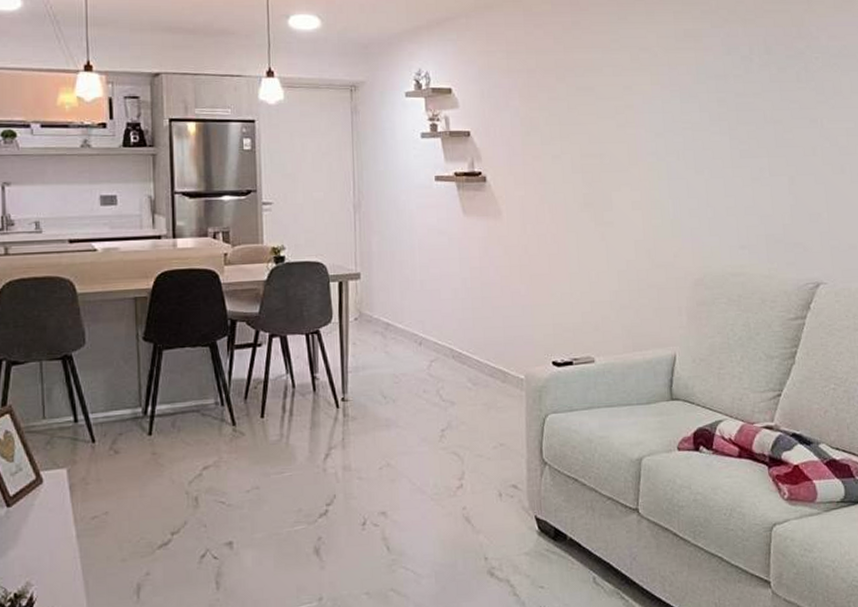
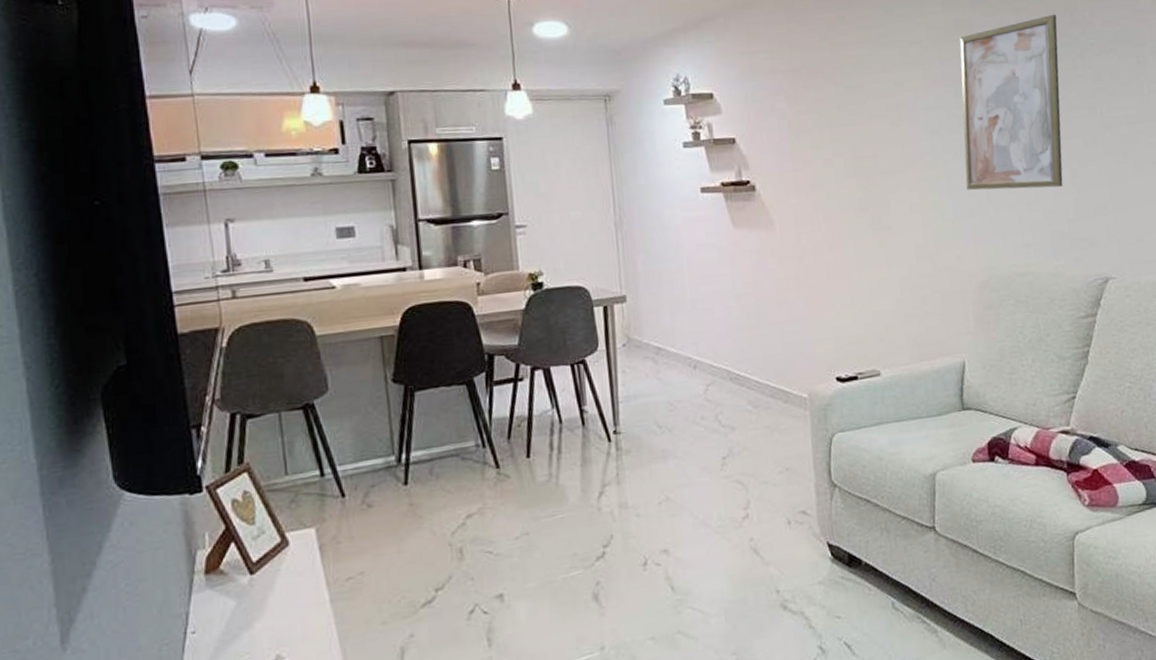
wall art: none [686,27,784,194] -> present [959,14,1063,190]

